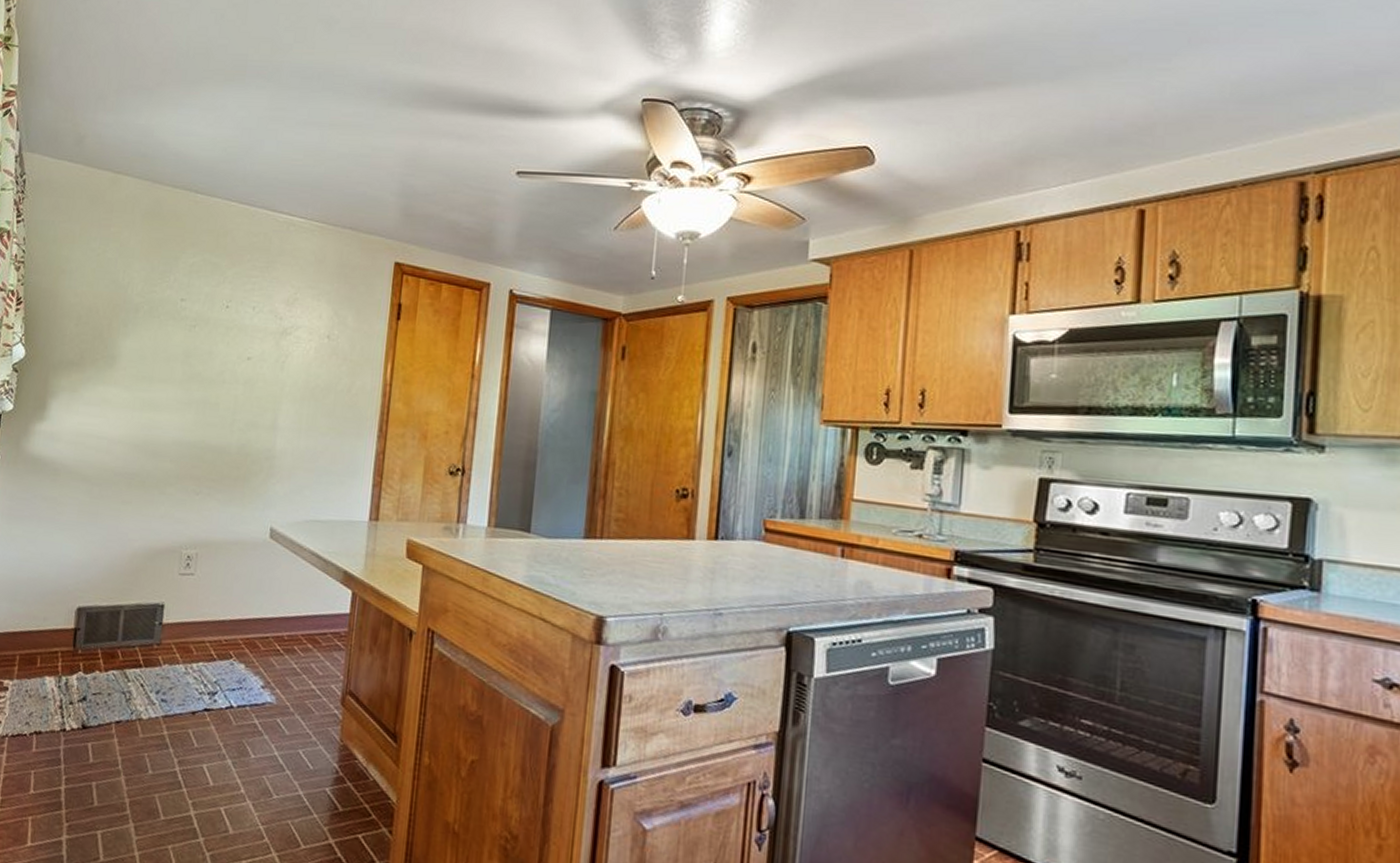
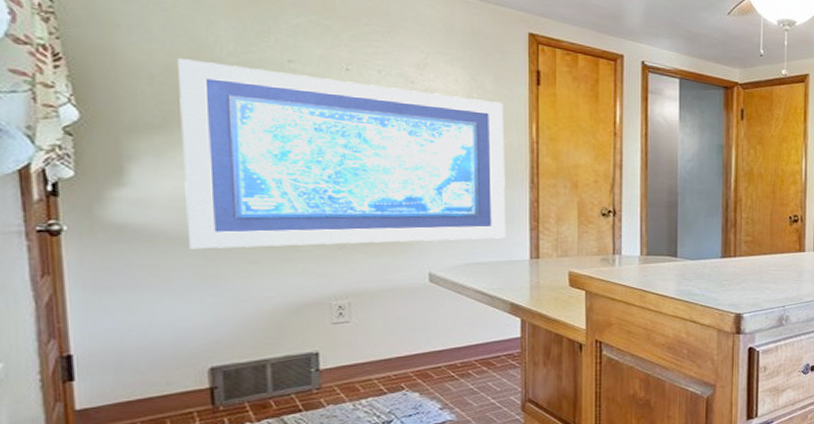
wall art: none [81,300,362,495] -> present [178,58,507,249]

